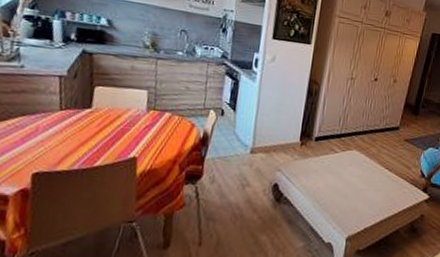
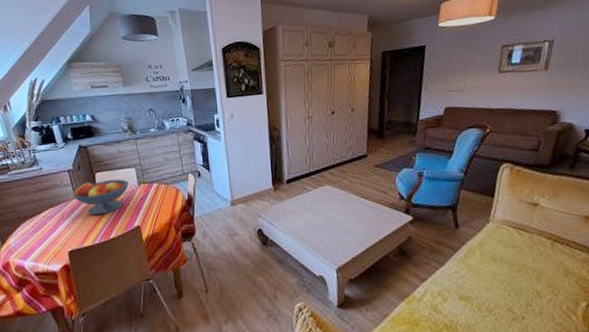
fruit bowl: none [57,94,135,137] -> present [72,179,129,216]

